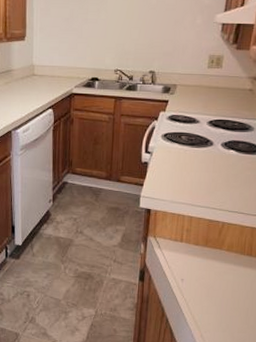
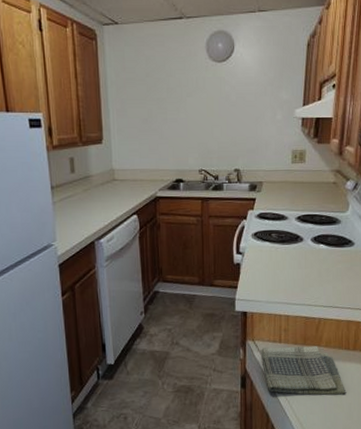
dish towel: none [161,245,244,299] -> present [260,346,345,396]

